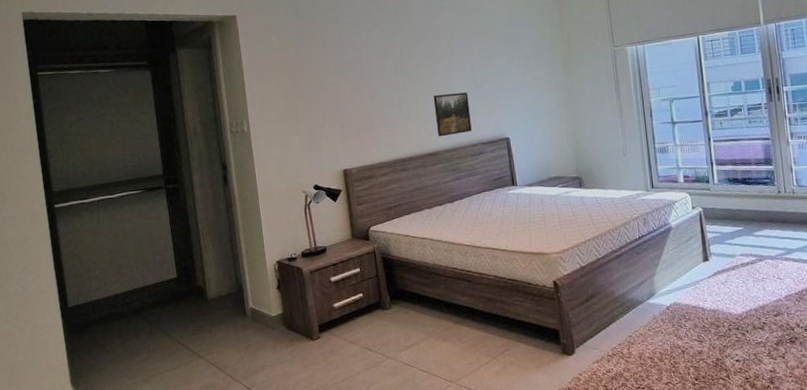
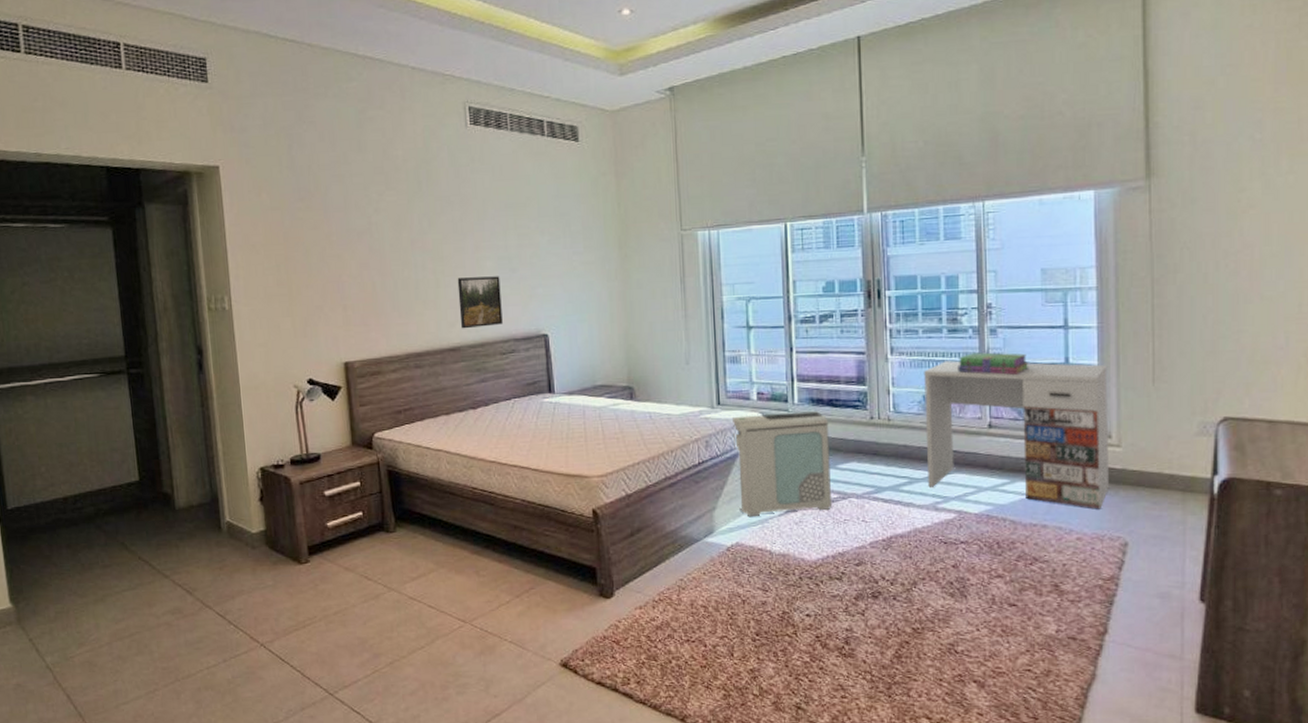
air purifier: none [665,189,751,281] -> present [733,411,831,518]

